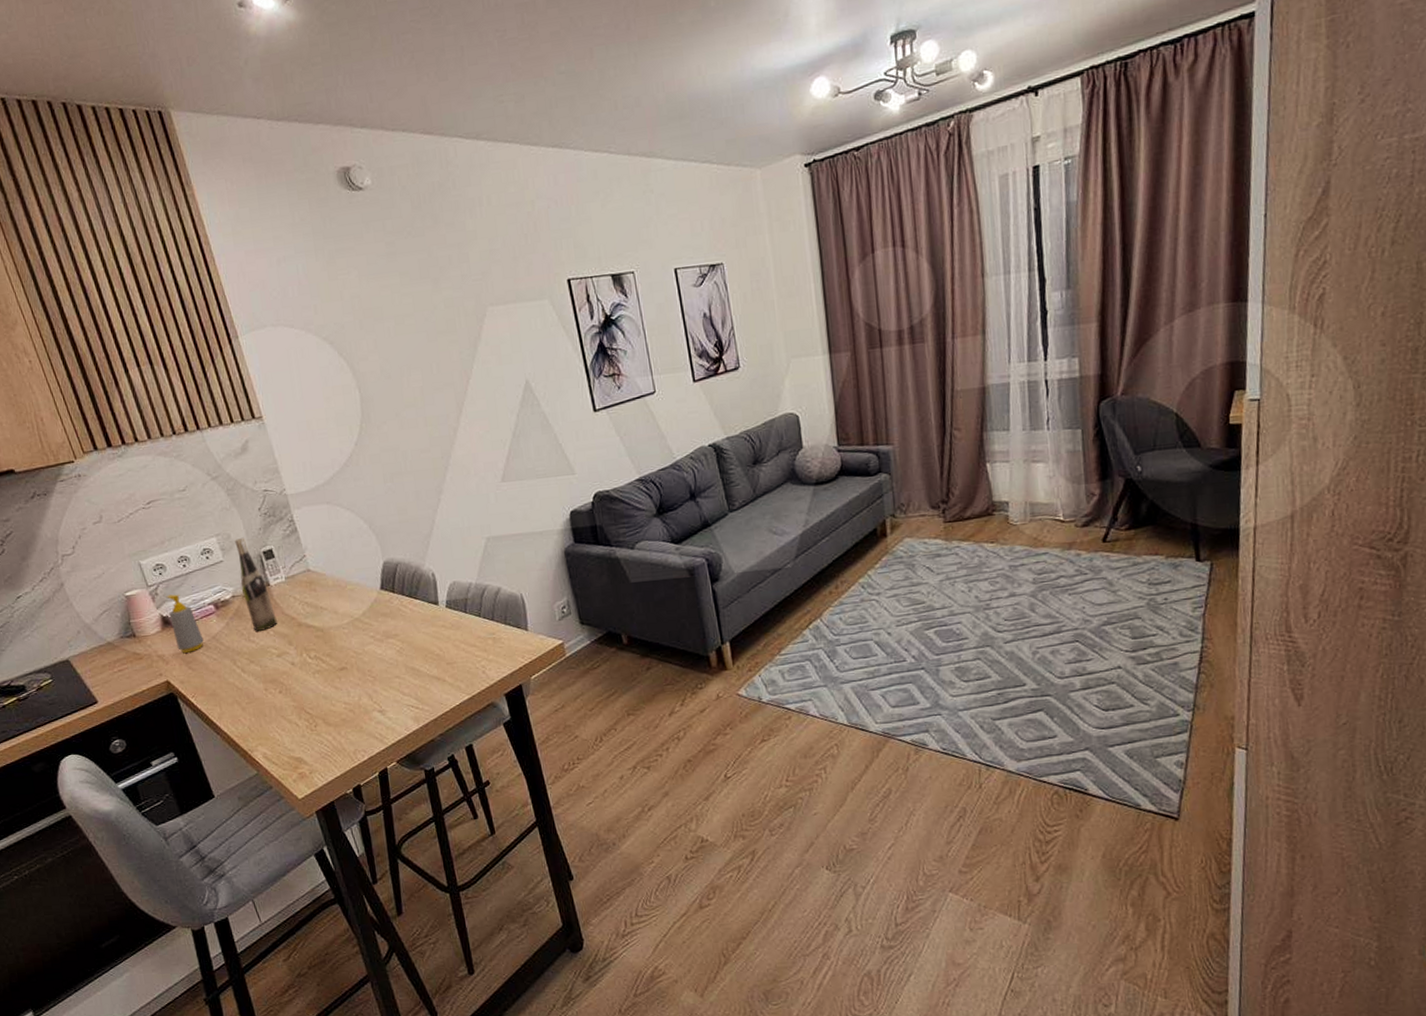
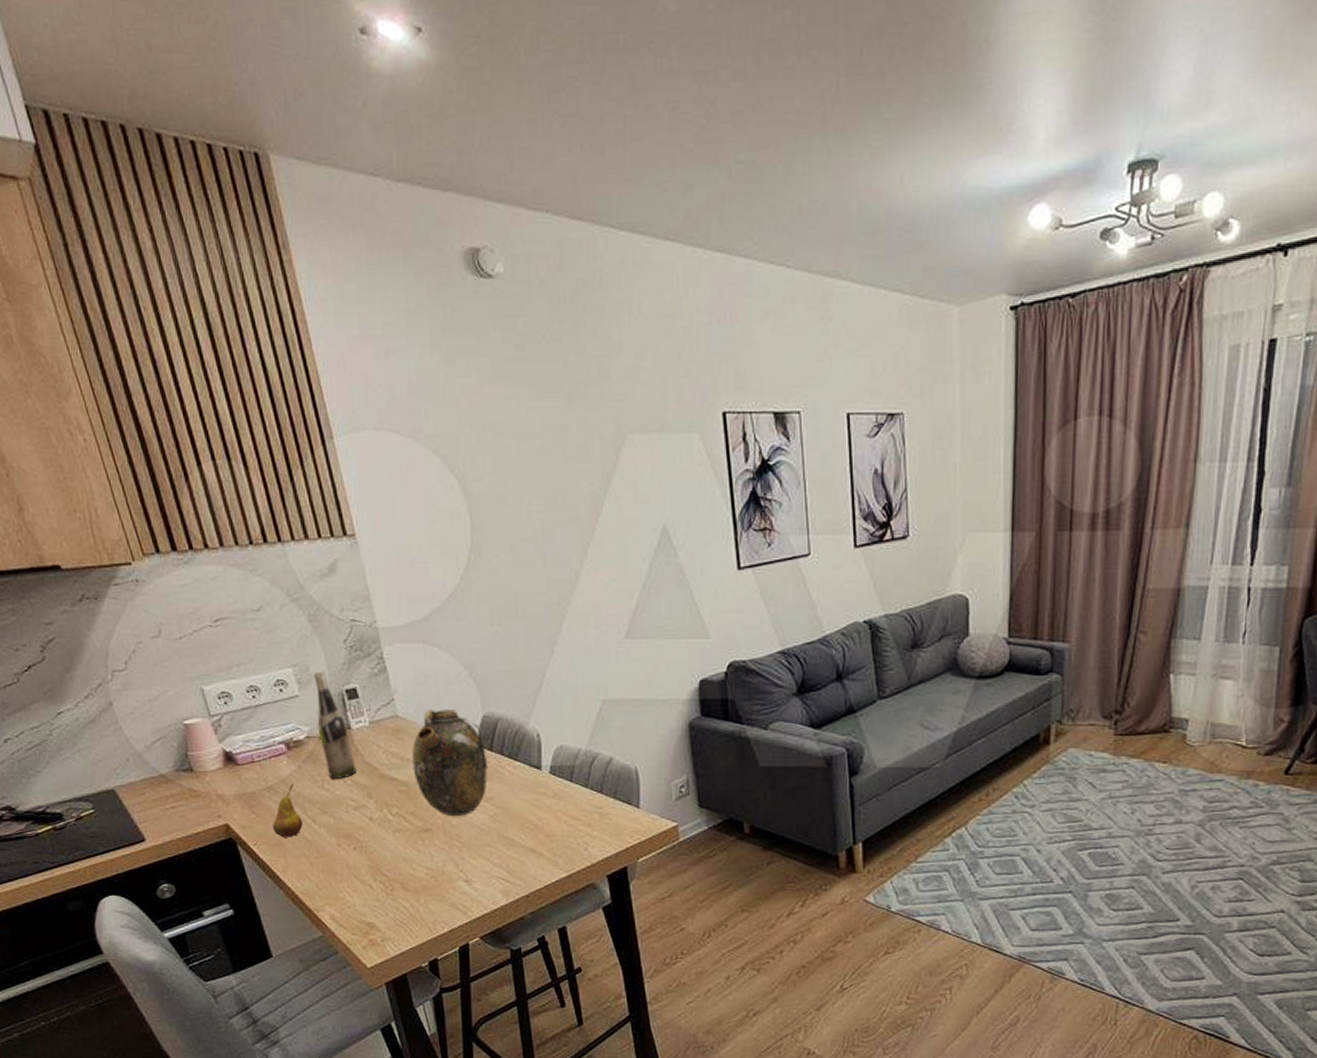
soap bottle: present [166,594,204,653] -> none [230,728,271,795]
fruit: none [207,639,234,688] -> present [273,784,303,838]
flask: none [324,559,392,655] -> present [412,708,488,817]

